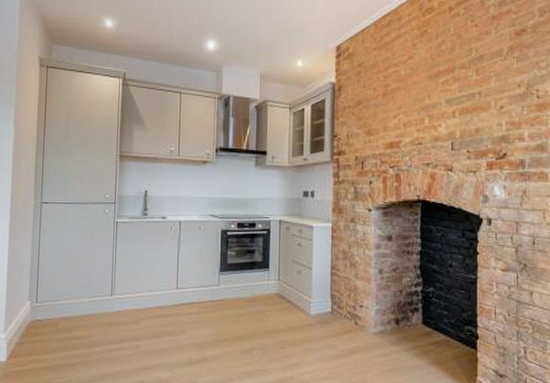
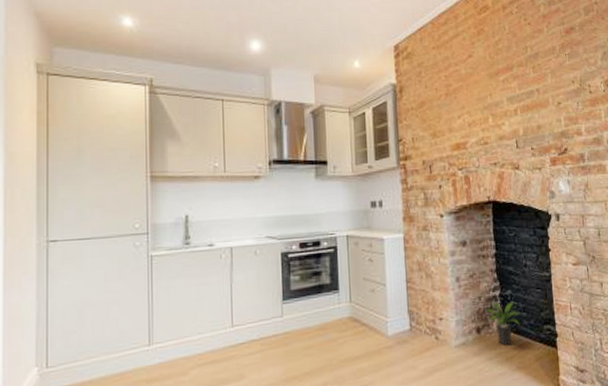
potted plant: none [404,296,442,339] -> present [484,301,521,345]

